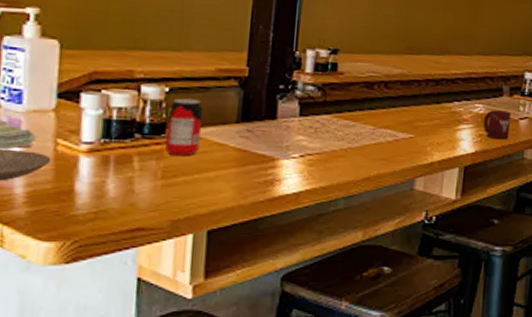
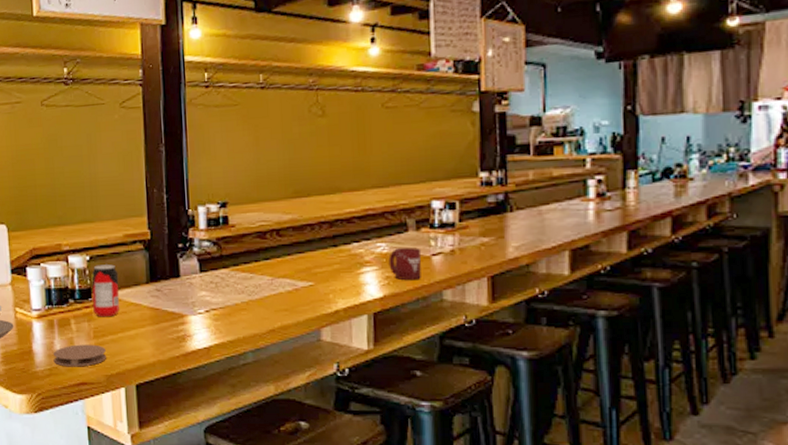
coaster: none [102,185,175,211] -> present [53,344,106,367]

